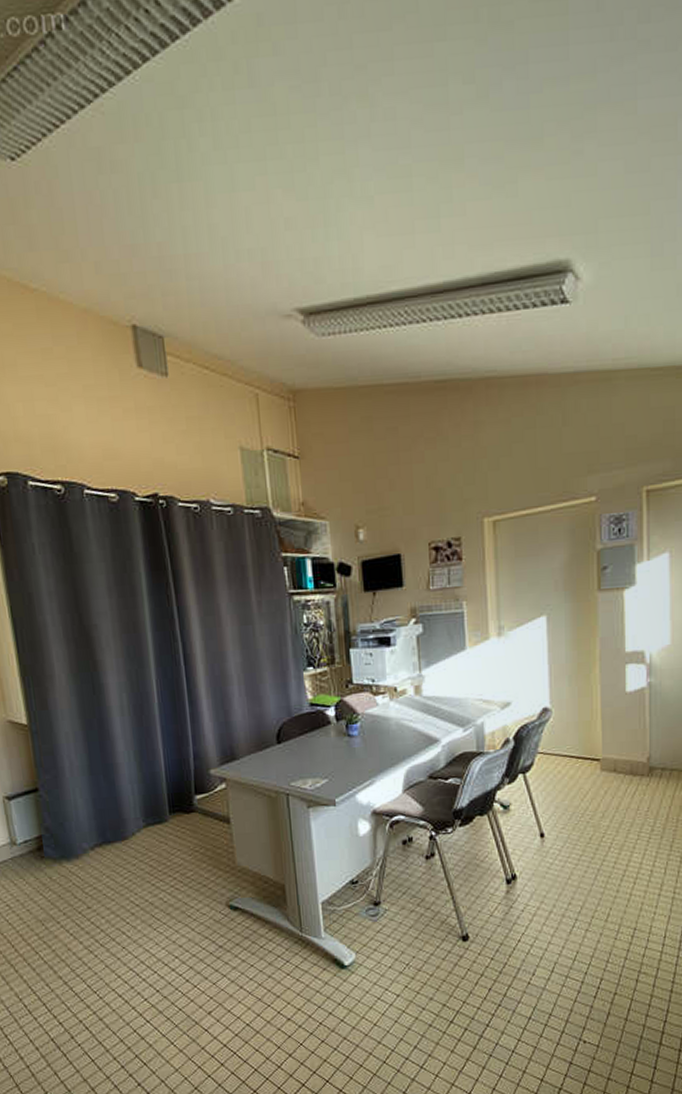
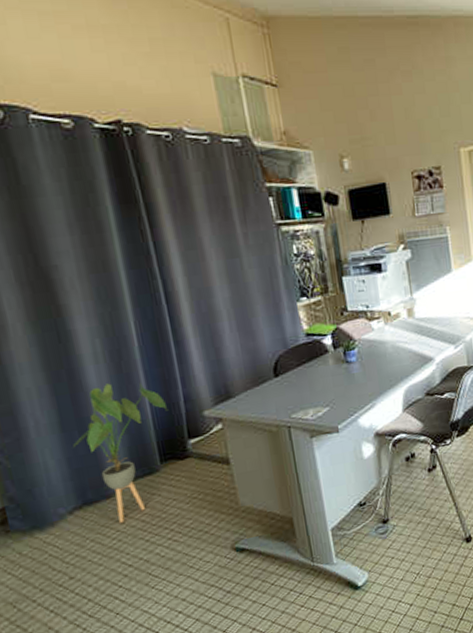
house plant: none [98,735,178,864] -> present [73,383,167,523]

